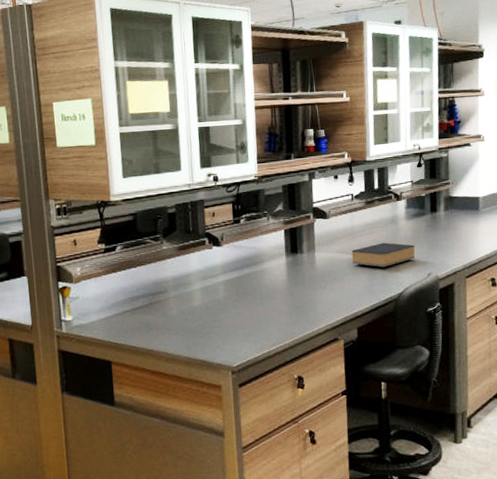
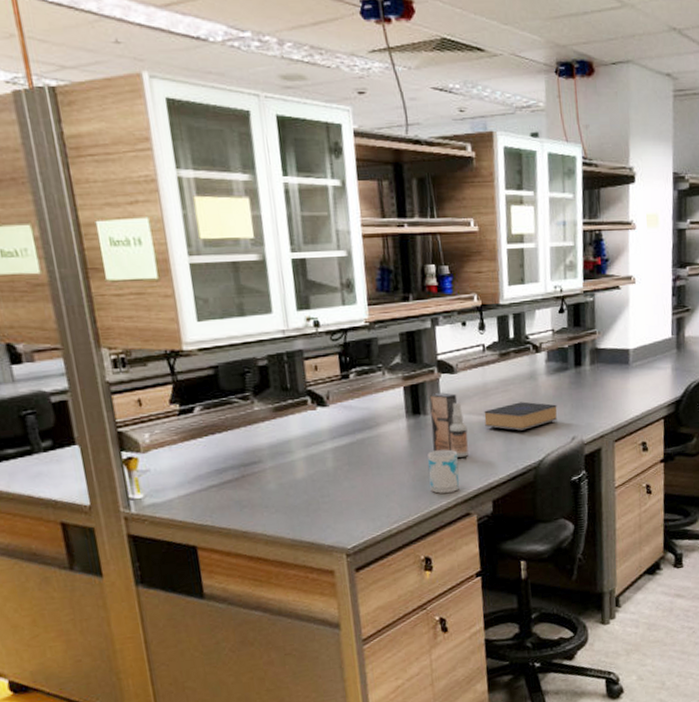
mug: none [303,283,330,321] -> present [427,449,460,494]
spray bottle: none [305,234,338,290] -> present [429,392,469,458]

